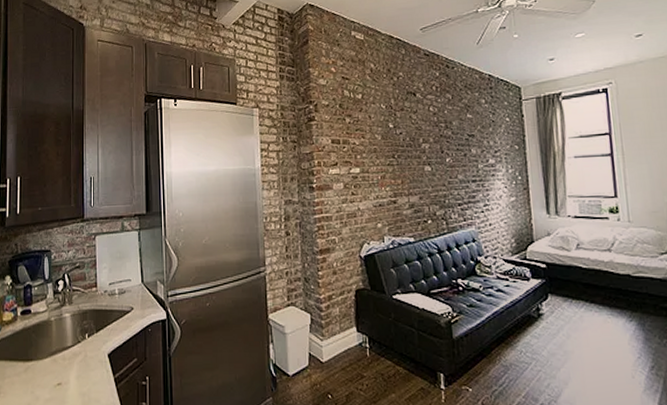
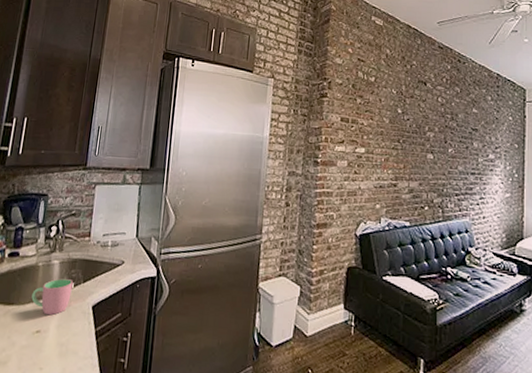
cup: none [49,329,86,368] -> present [31,278,73,316]

